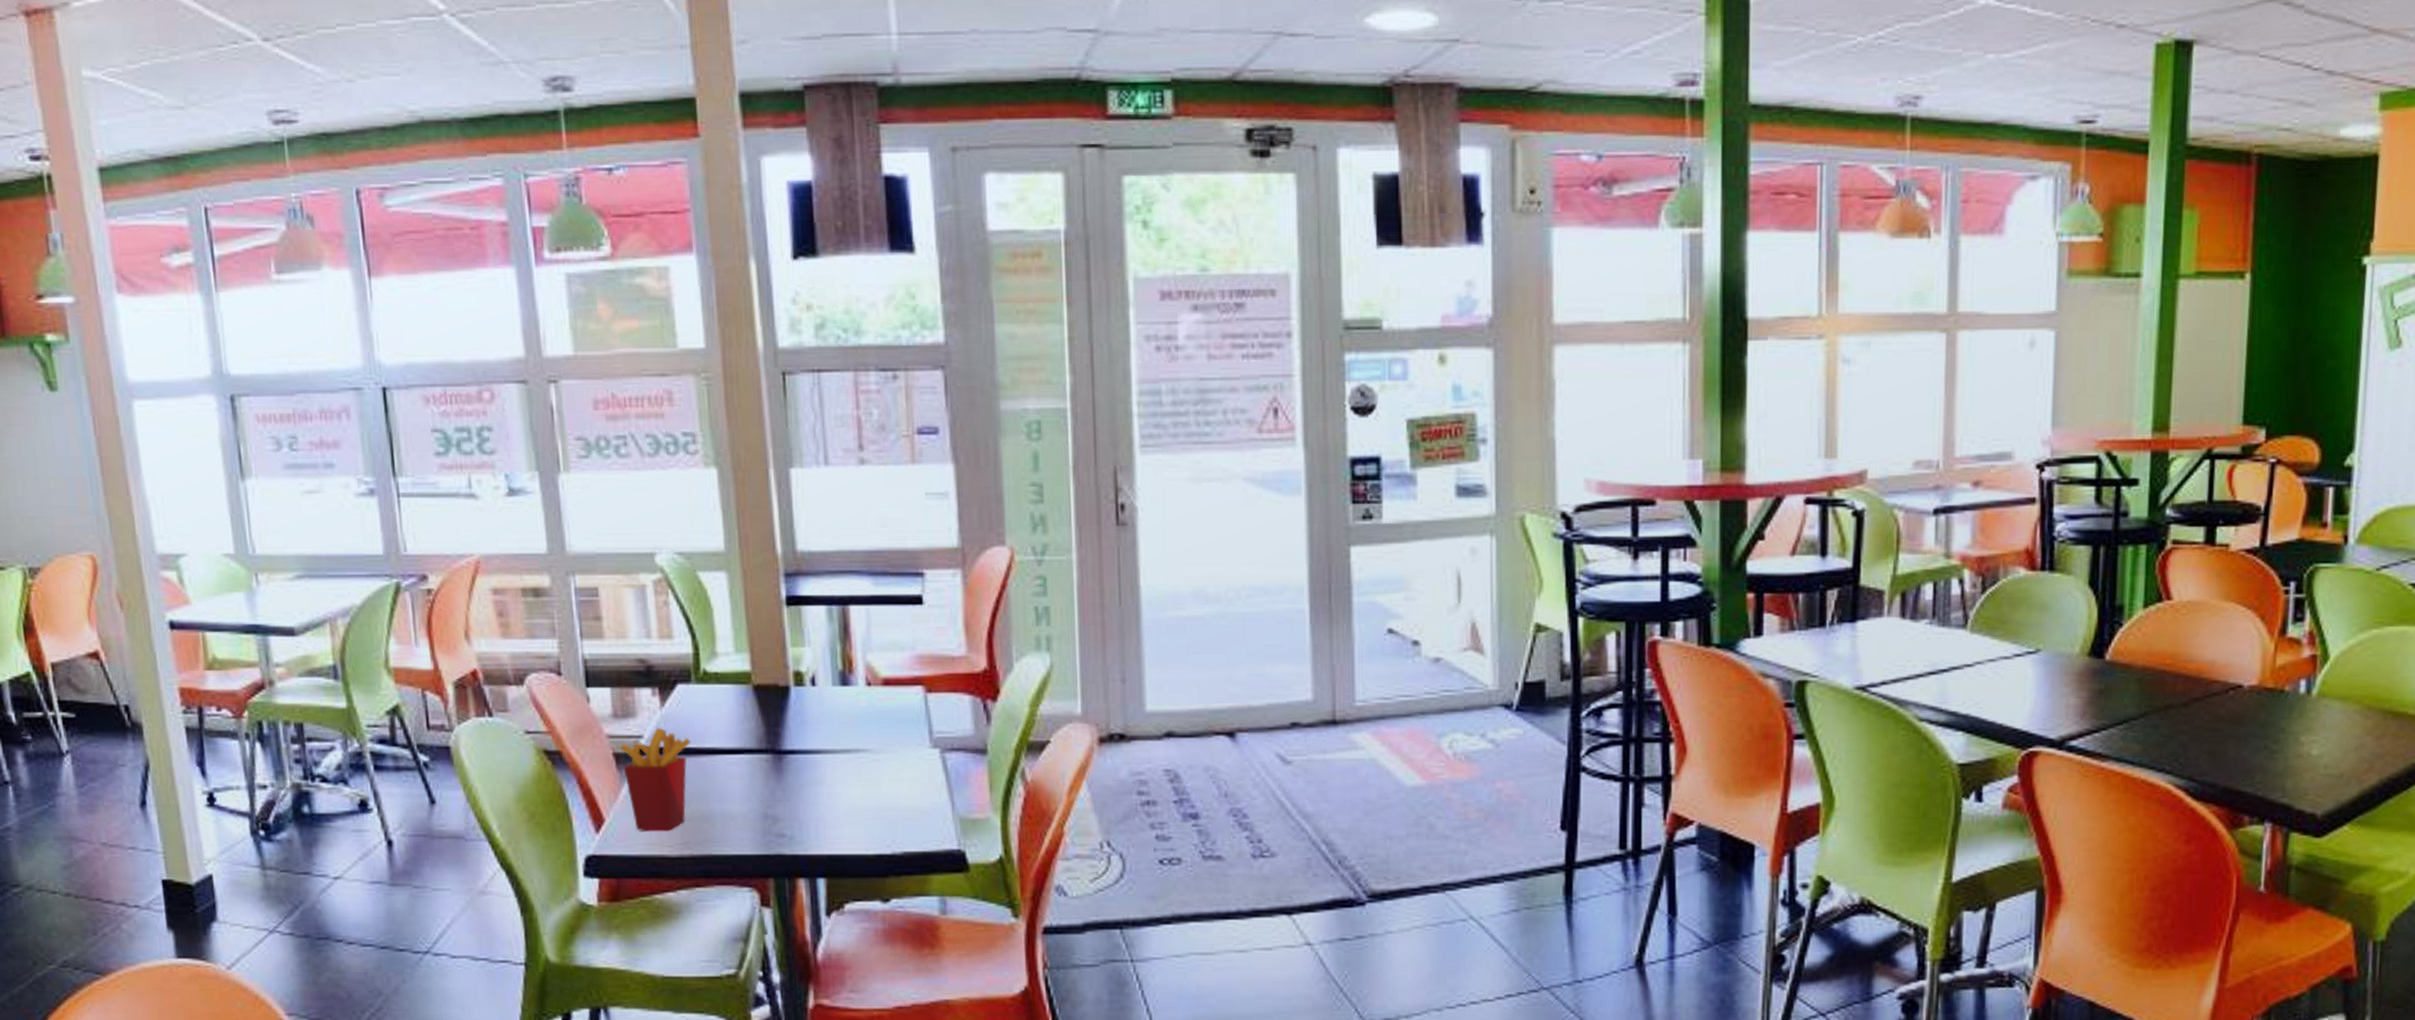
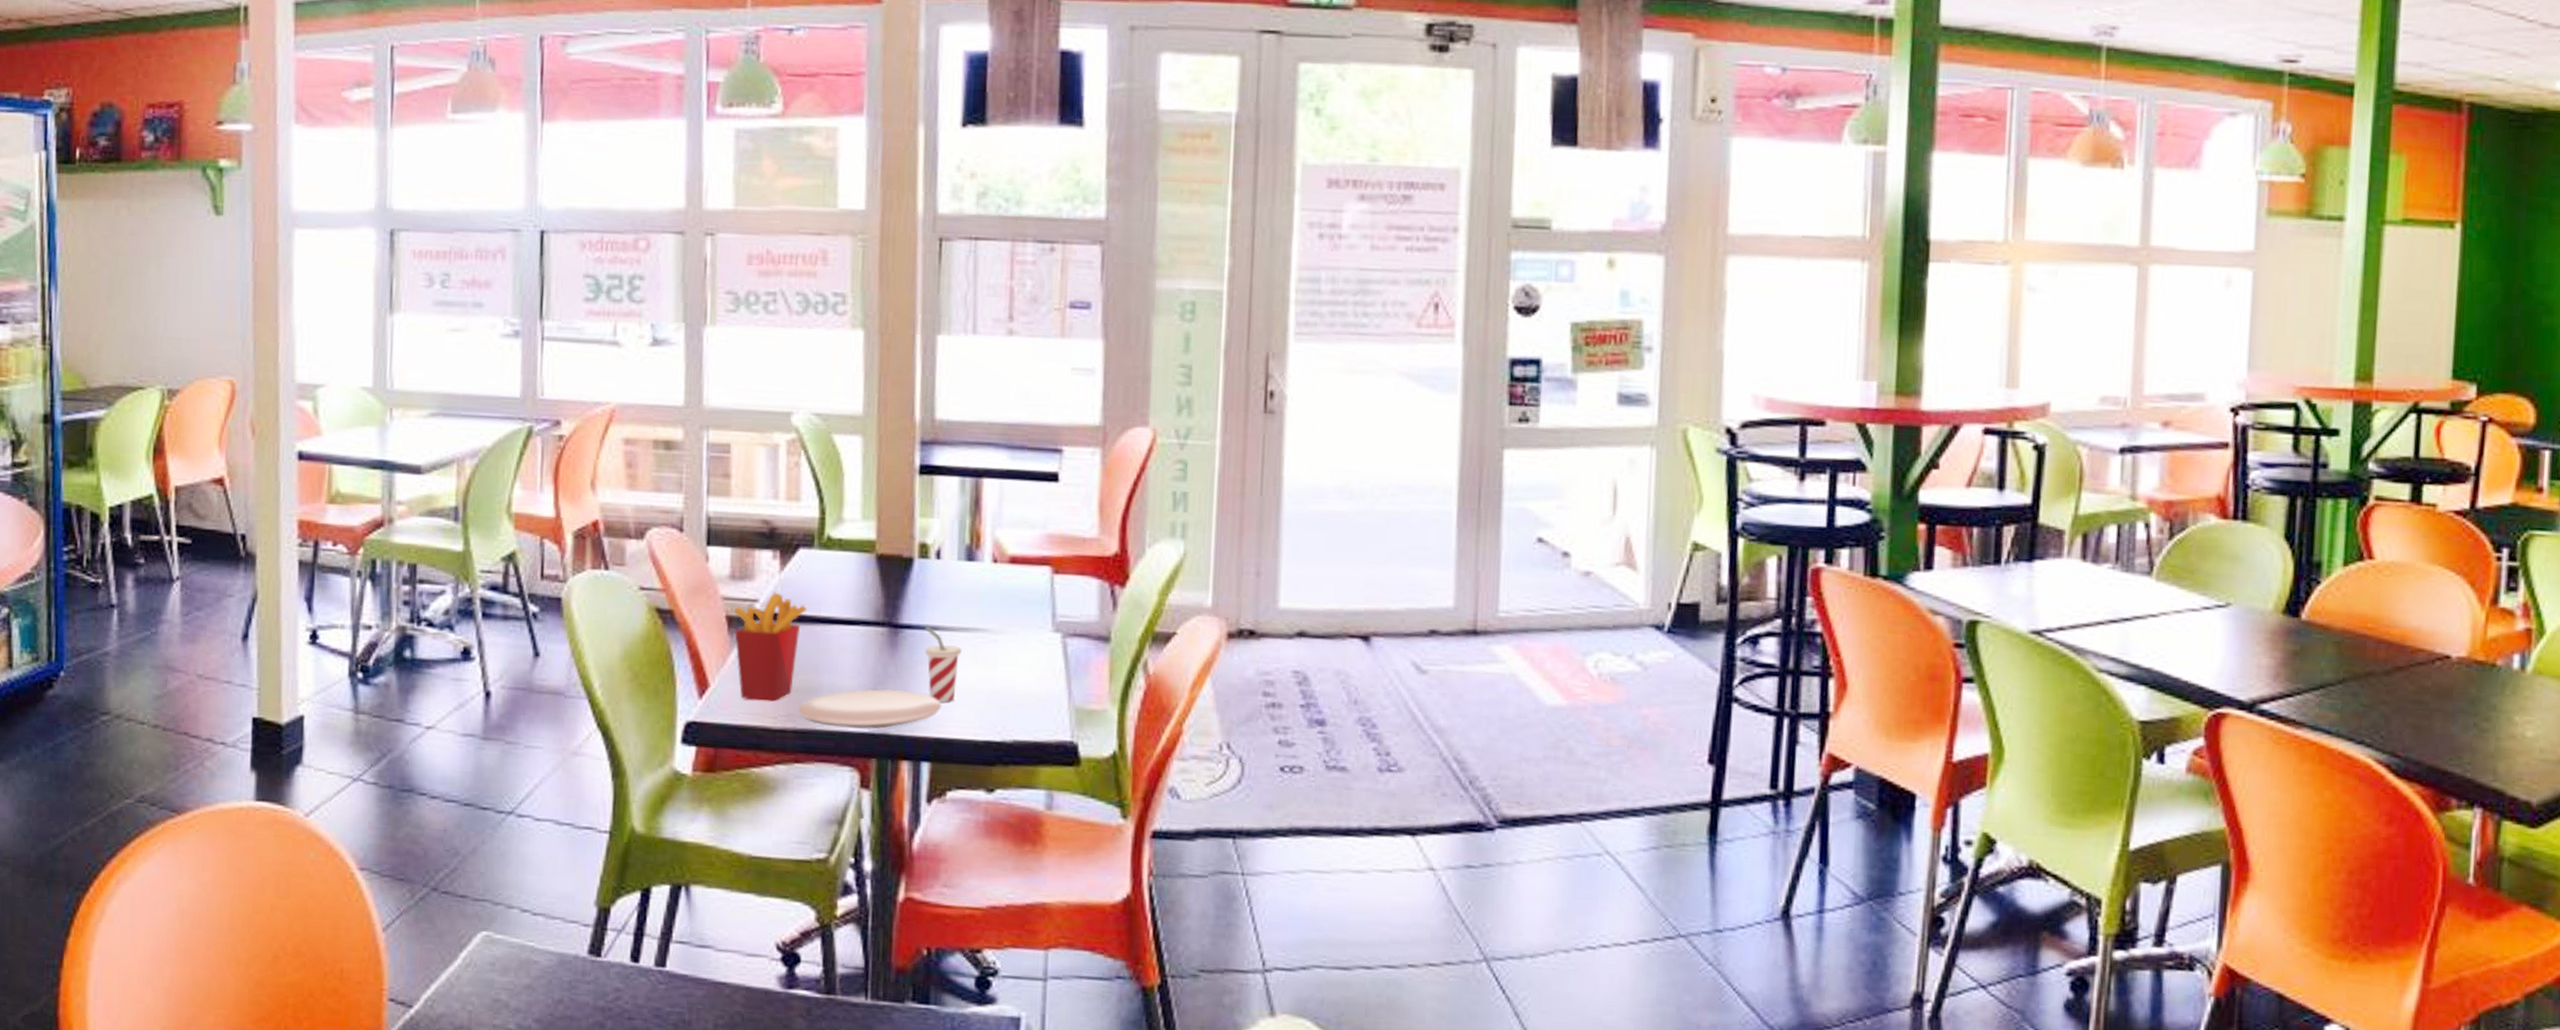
plate: none [693,813,831,851] -> present [798,689,942,729]
beverage cup: none [807,749,845,821] -> present [924,625,962,702]

